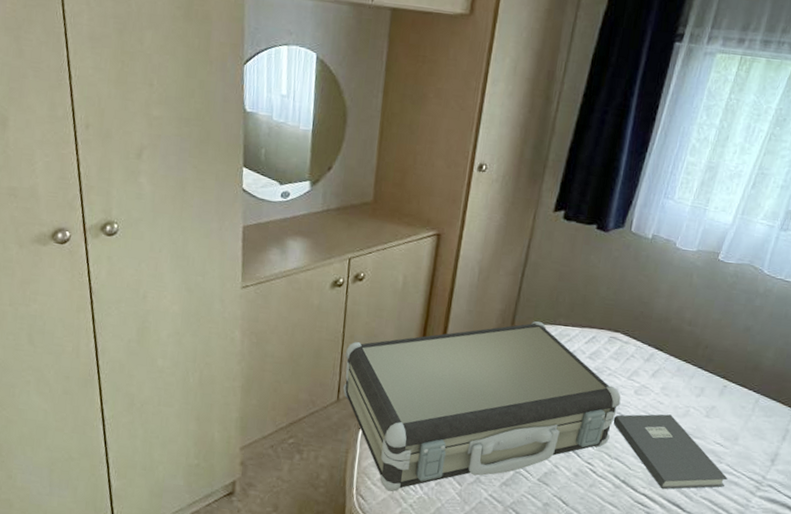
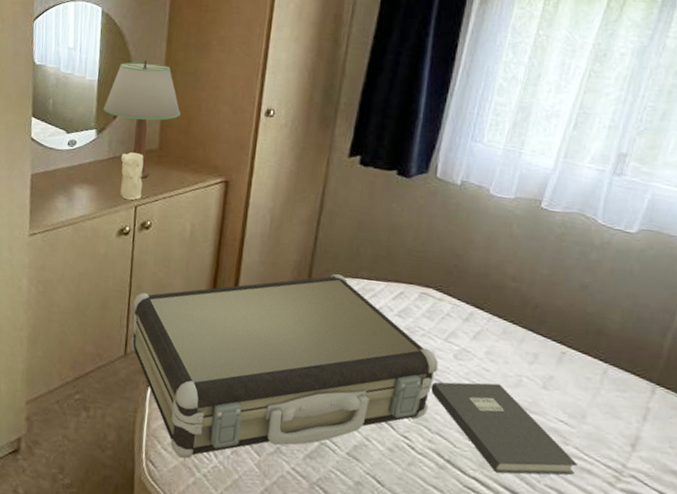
table lamp: none [317,110,396,231] -> present [103,59,181,179]
candle: none [334,205,359,253] -> present [120,152,144,201]

